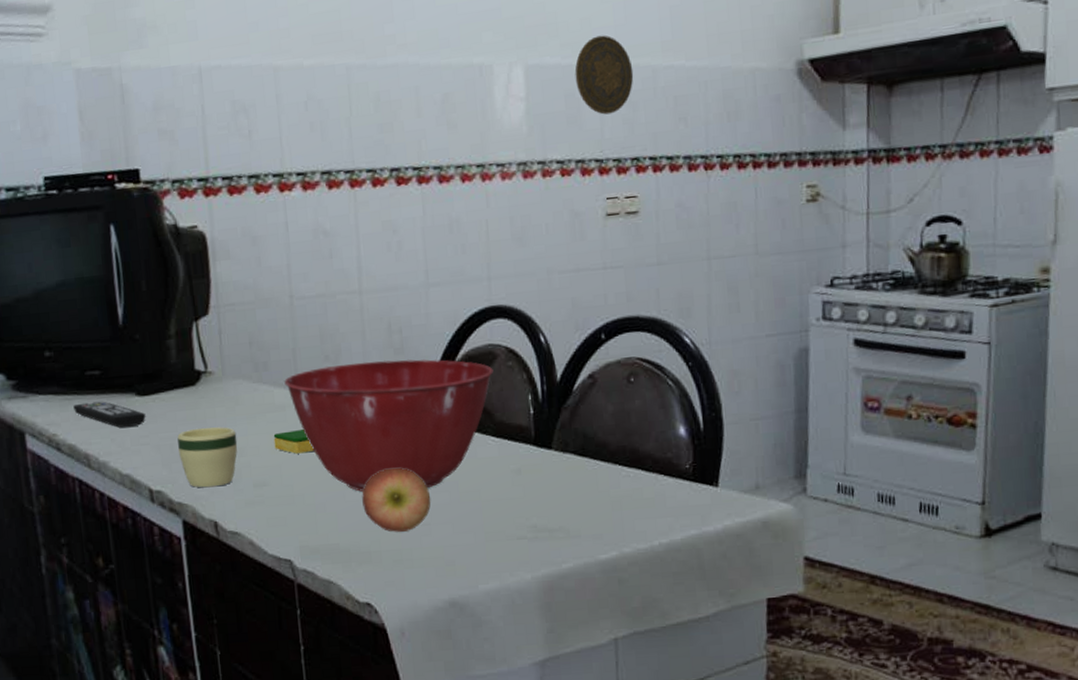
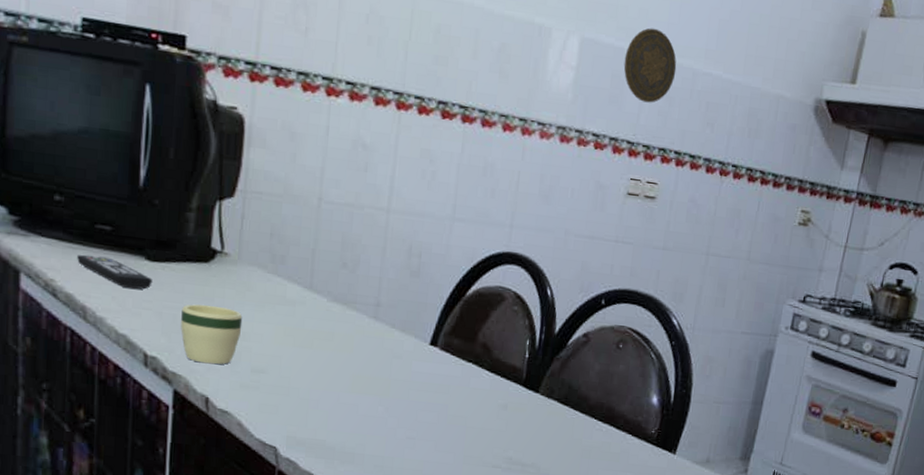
dish sponge: present [273,428,314,454] -> none [278,325,317,350]
mixing bowl: present [284,359,494,492] -> none [299,273,499,406]
apple: present [362,467,431,532] -> none [354,380,420,441]

